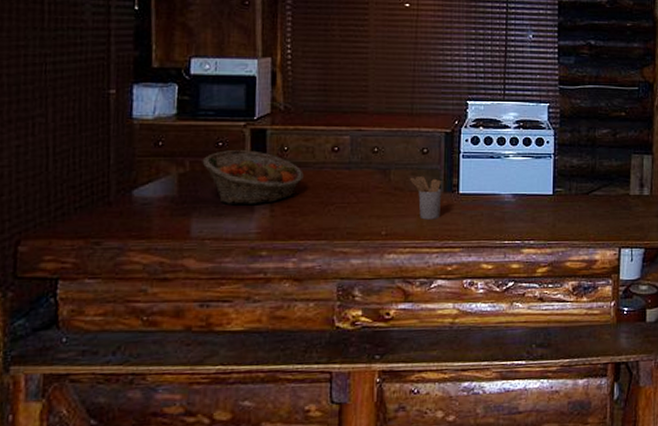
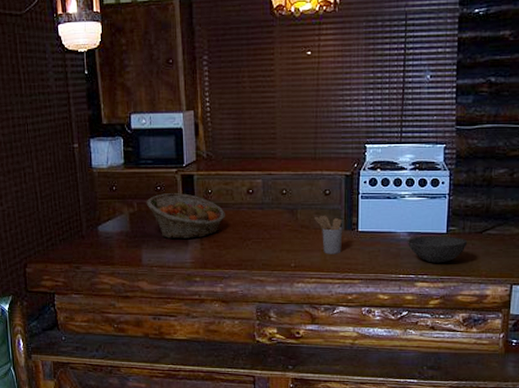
bowl: none [512,197,575,227] -> present [407,236,468,263]

